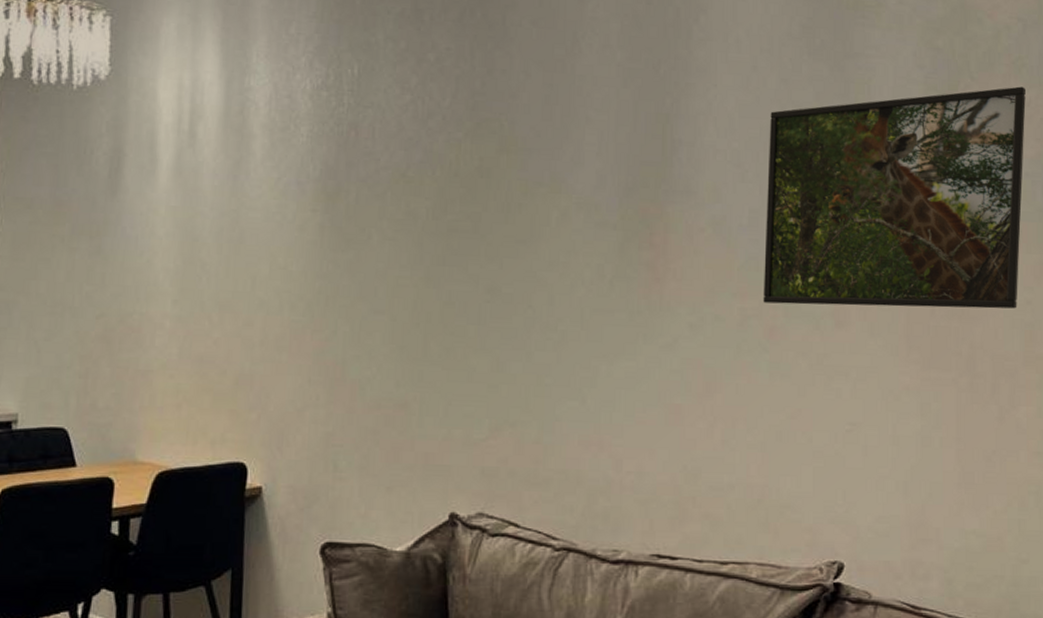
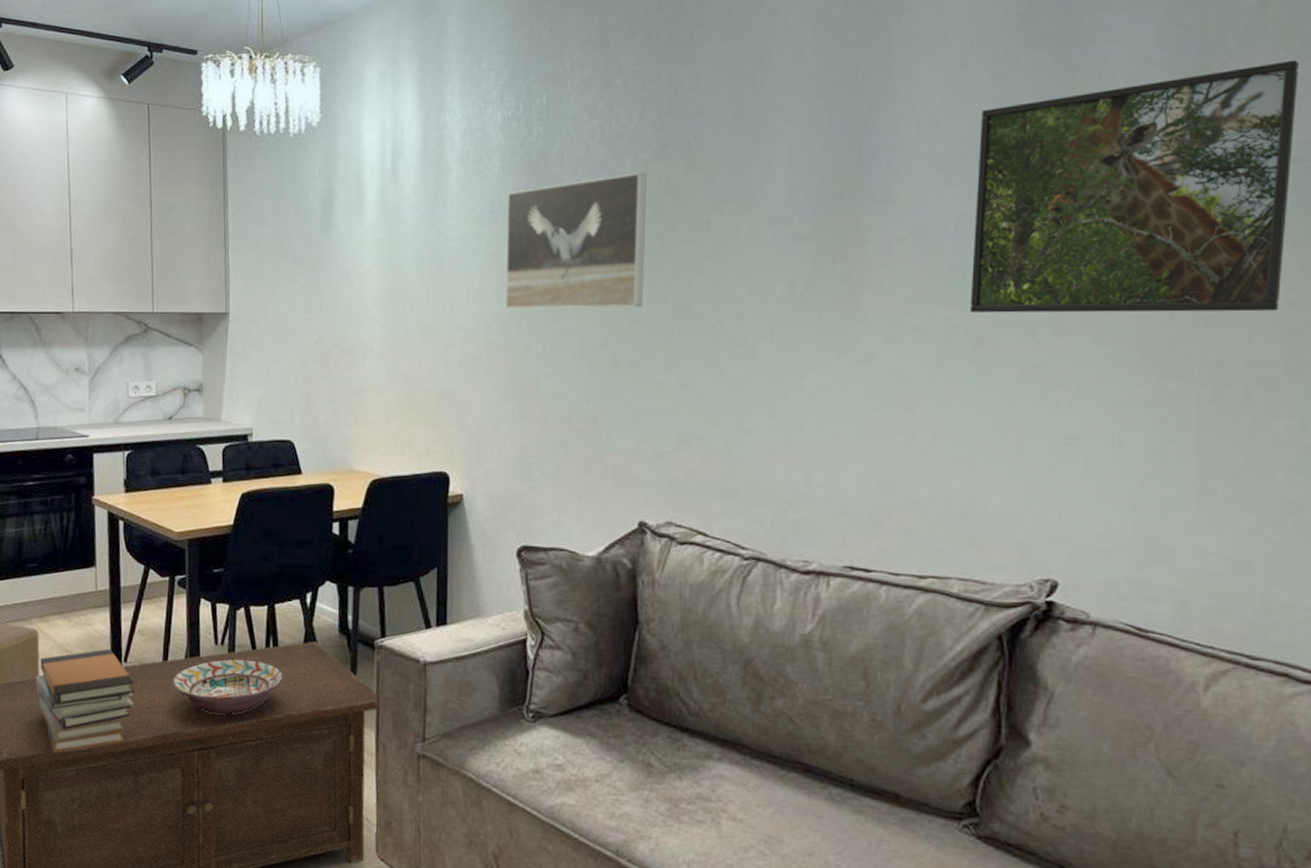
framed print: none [311,151,460,289] -> present [505,173,647,310]

